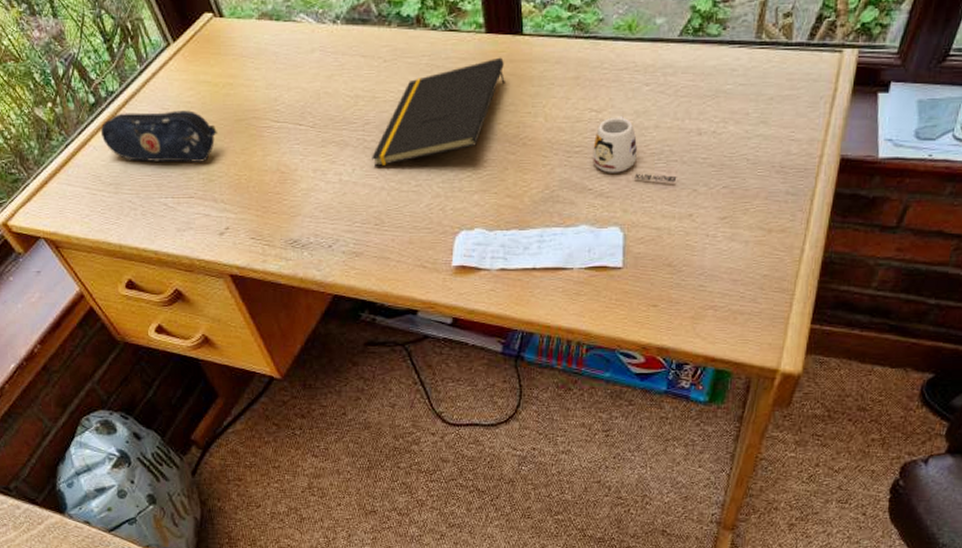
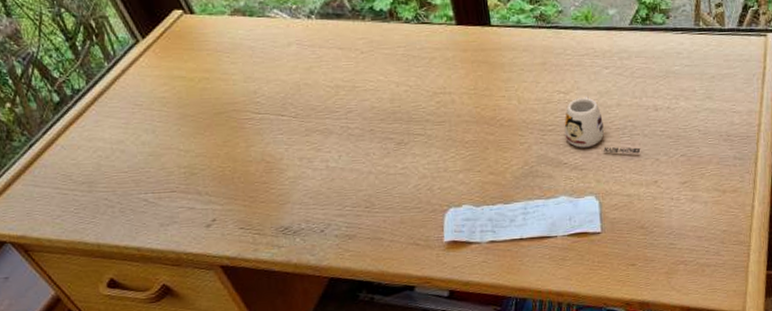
pencil case: present [100,110,219,162] -> none [67,105,198,159]
notepad: present [370,57,505,167] -> none [356,46,479,153]

